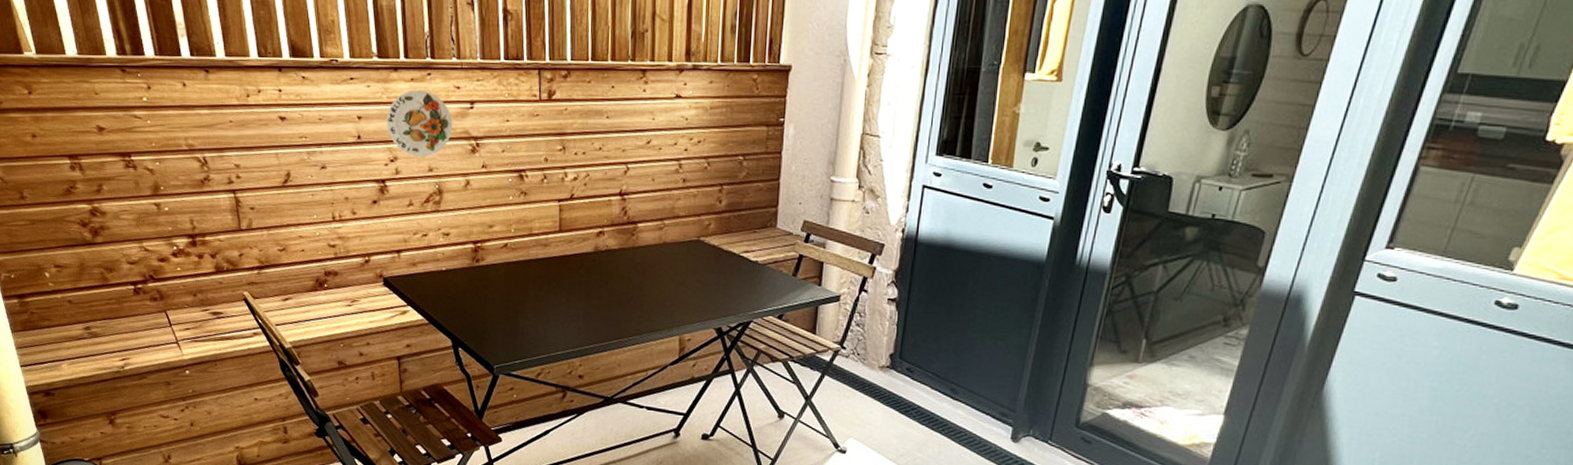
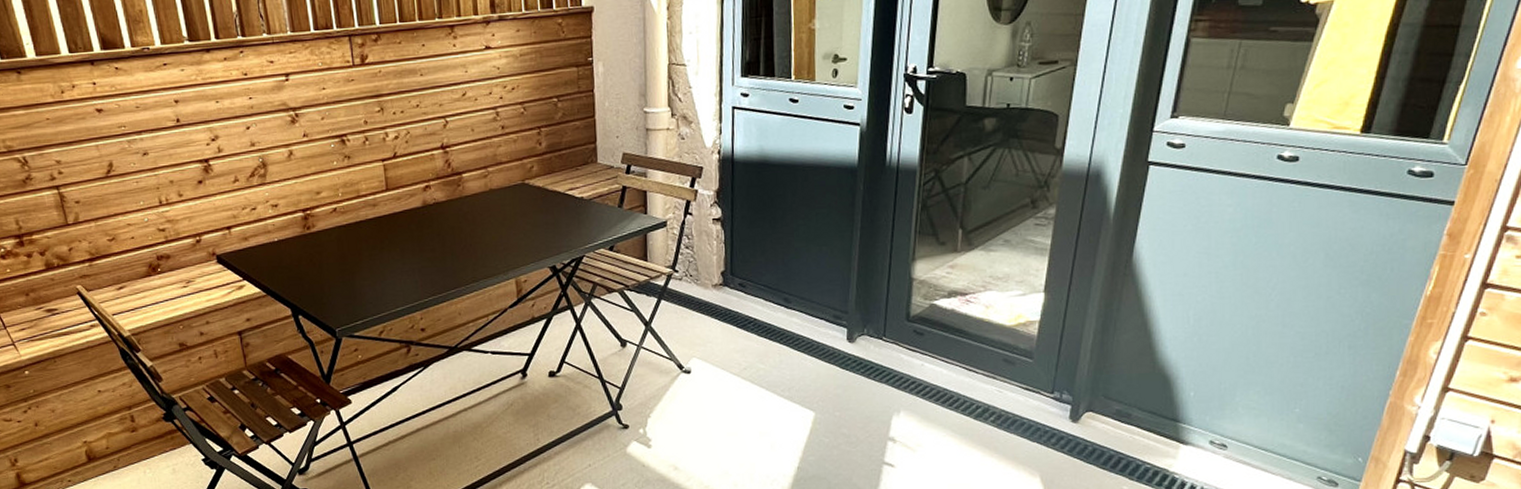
decorative plate: present [386,89,453,157] -> none [203,68,271,133]

